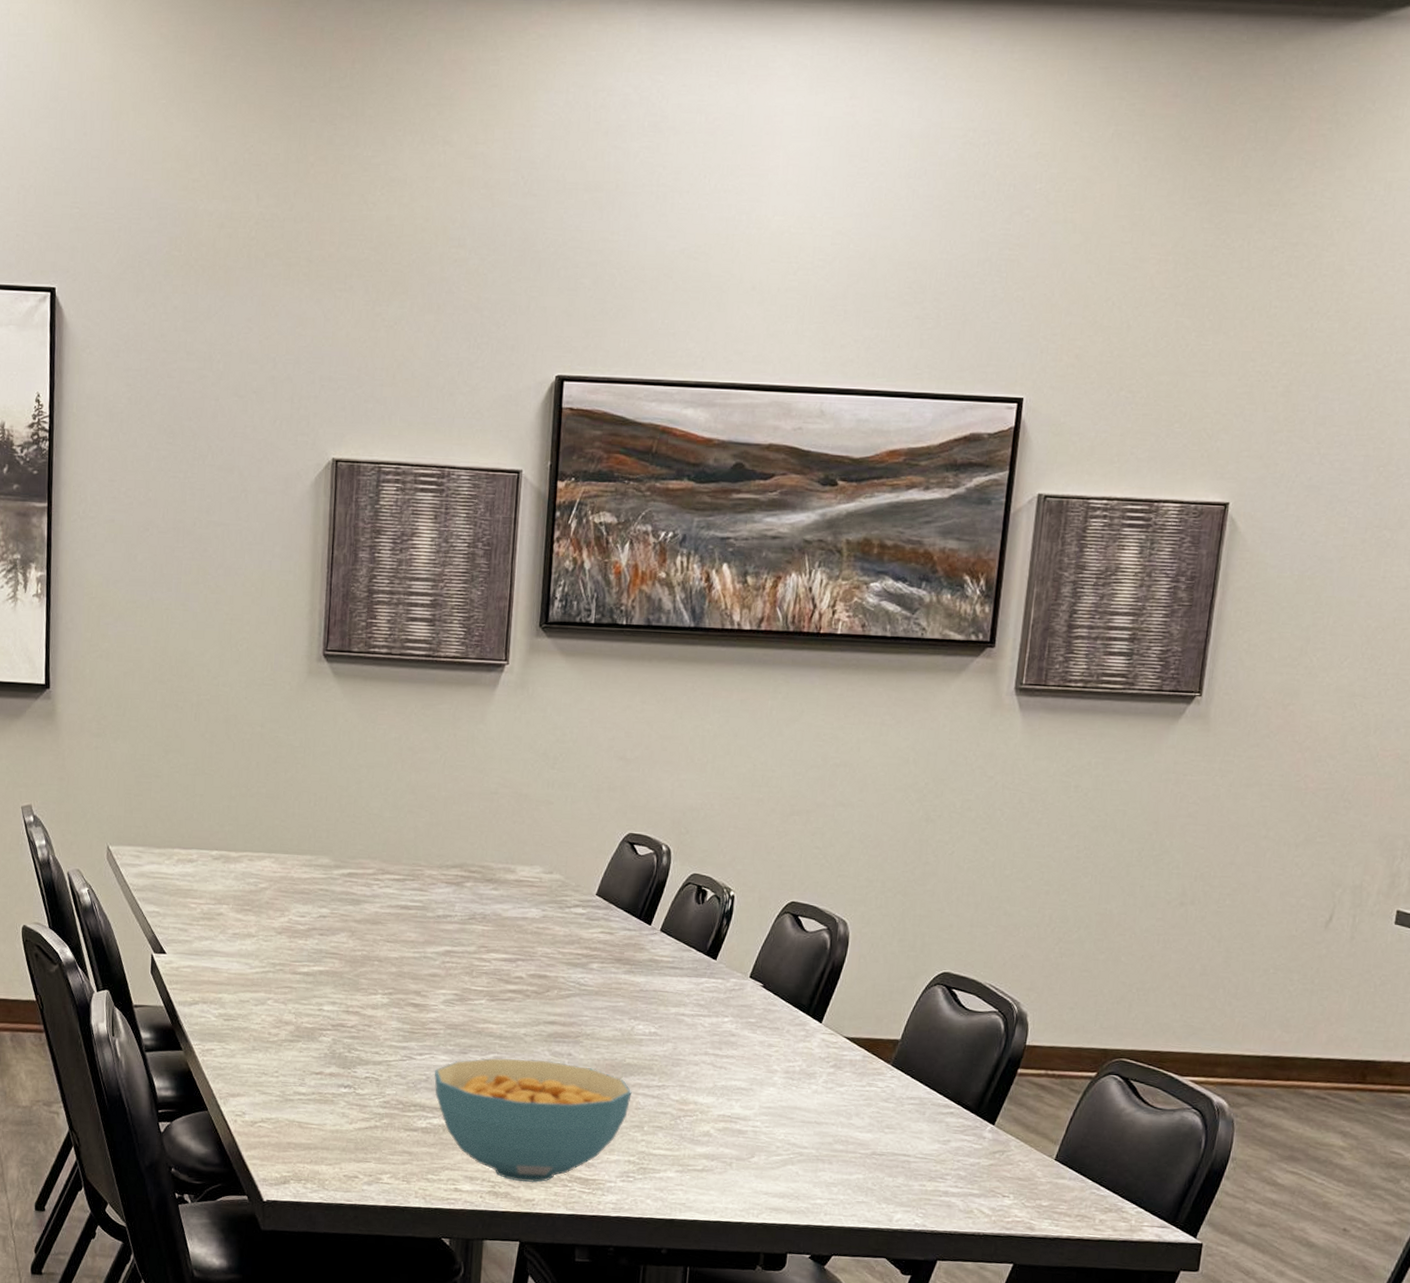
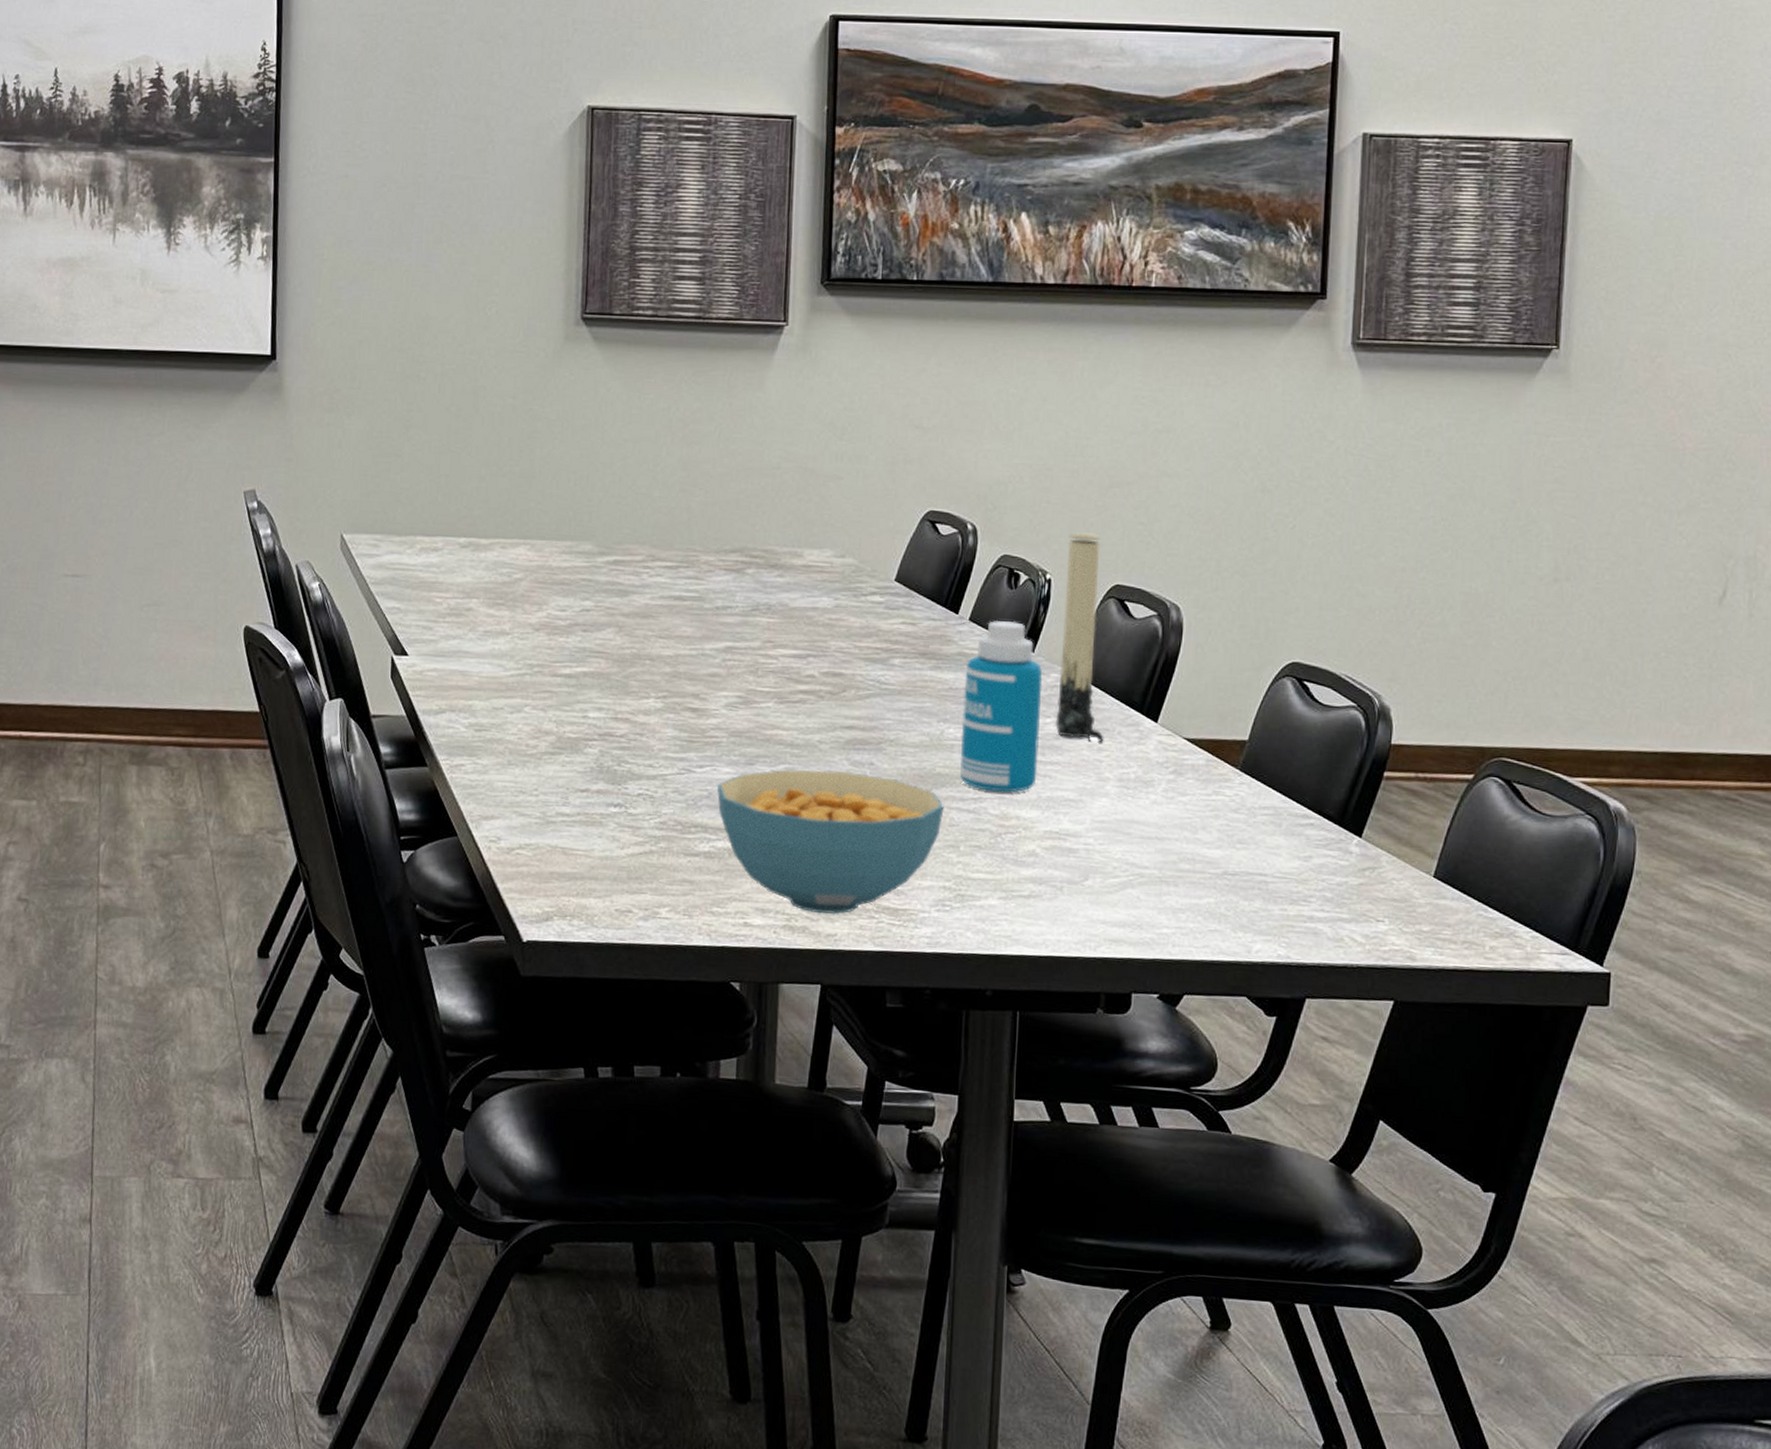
bottle: none [647,932,723,1081] -> present [960,621,1043,793]
candle: none [732,855,780,1039] -> present [1055,532,1104,742]

